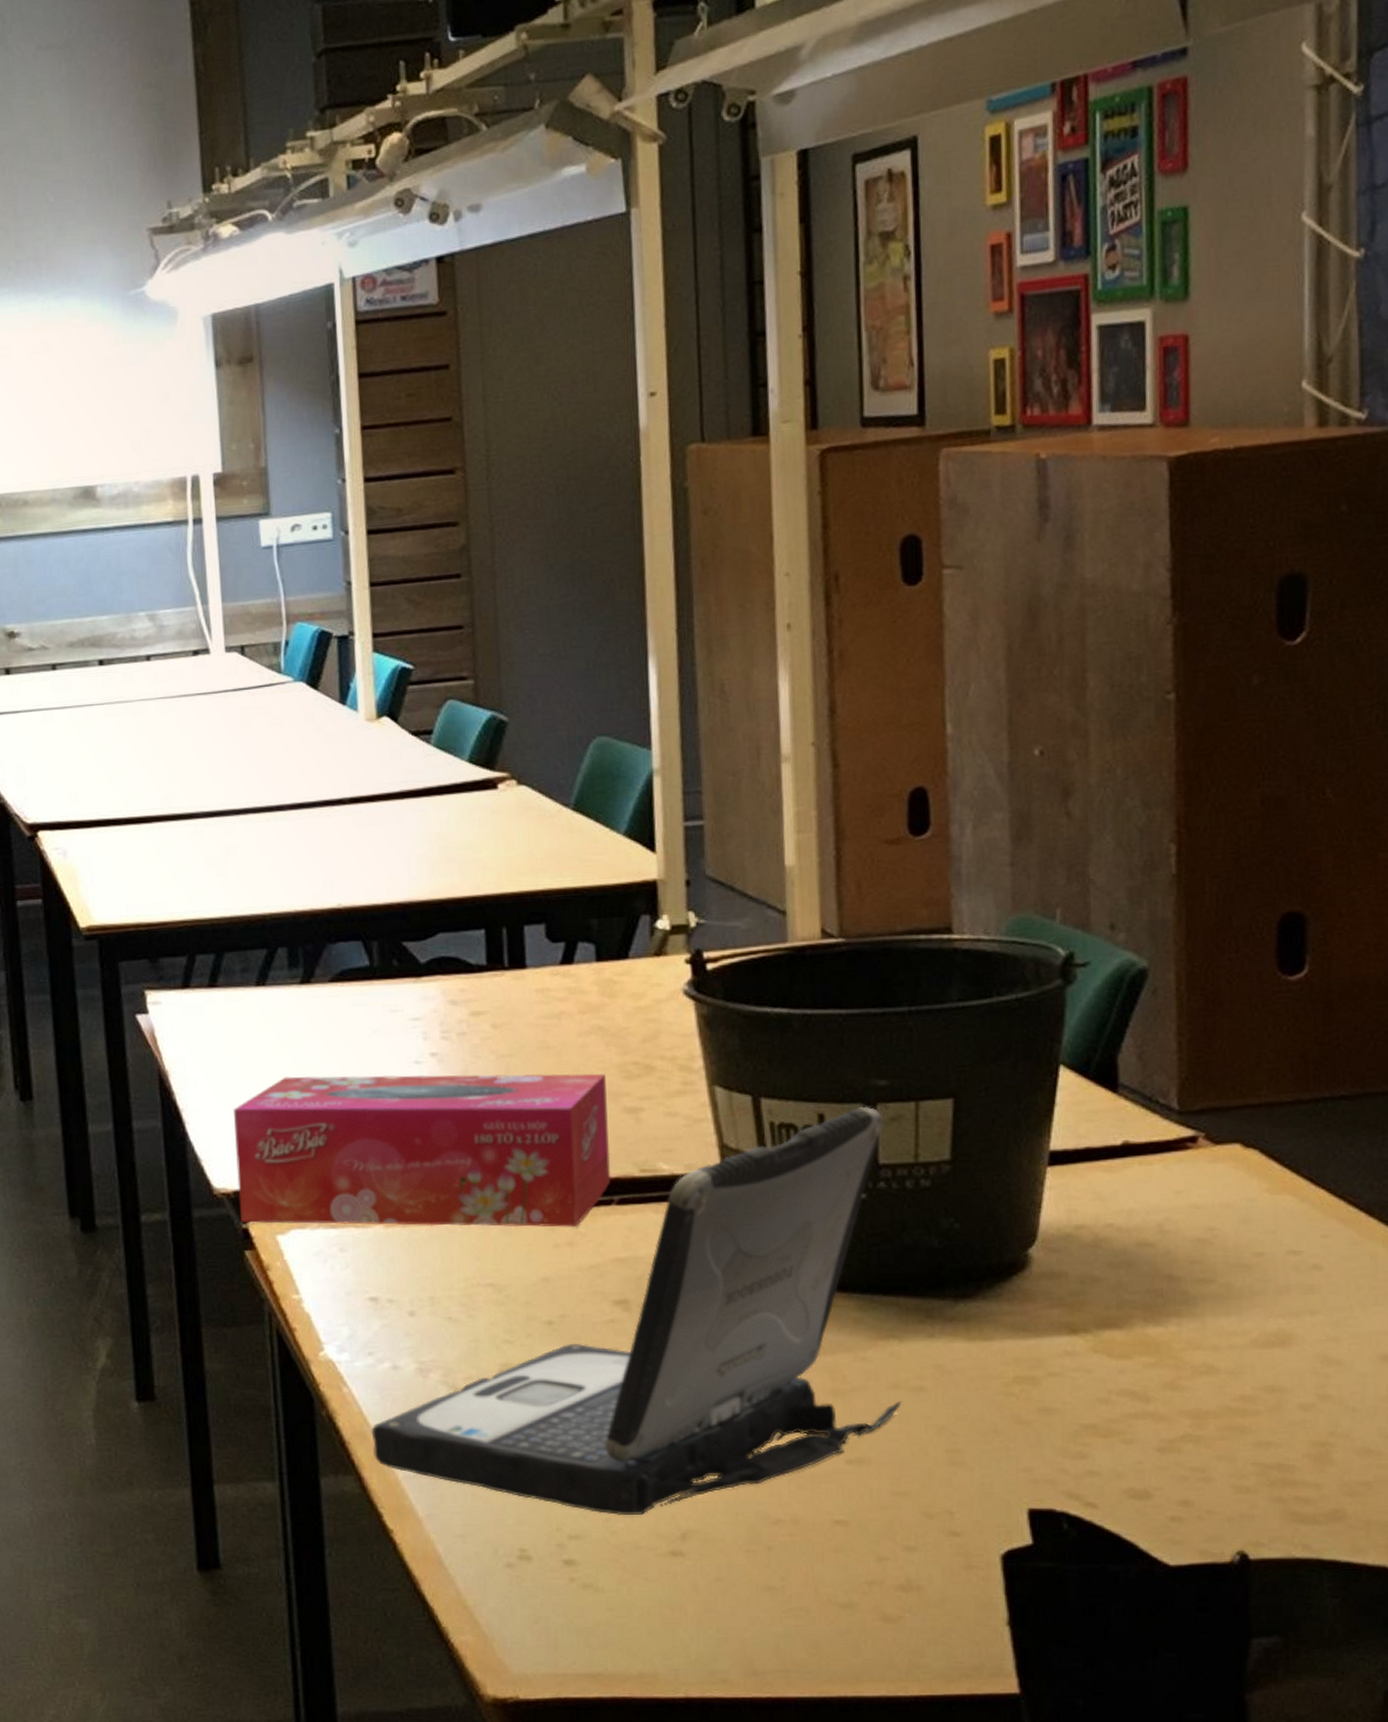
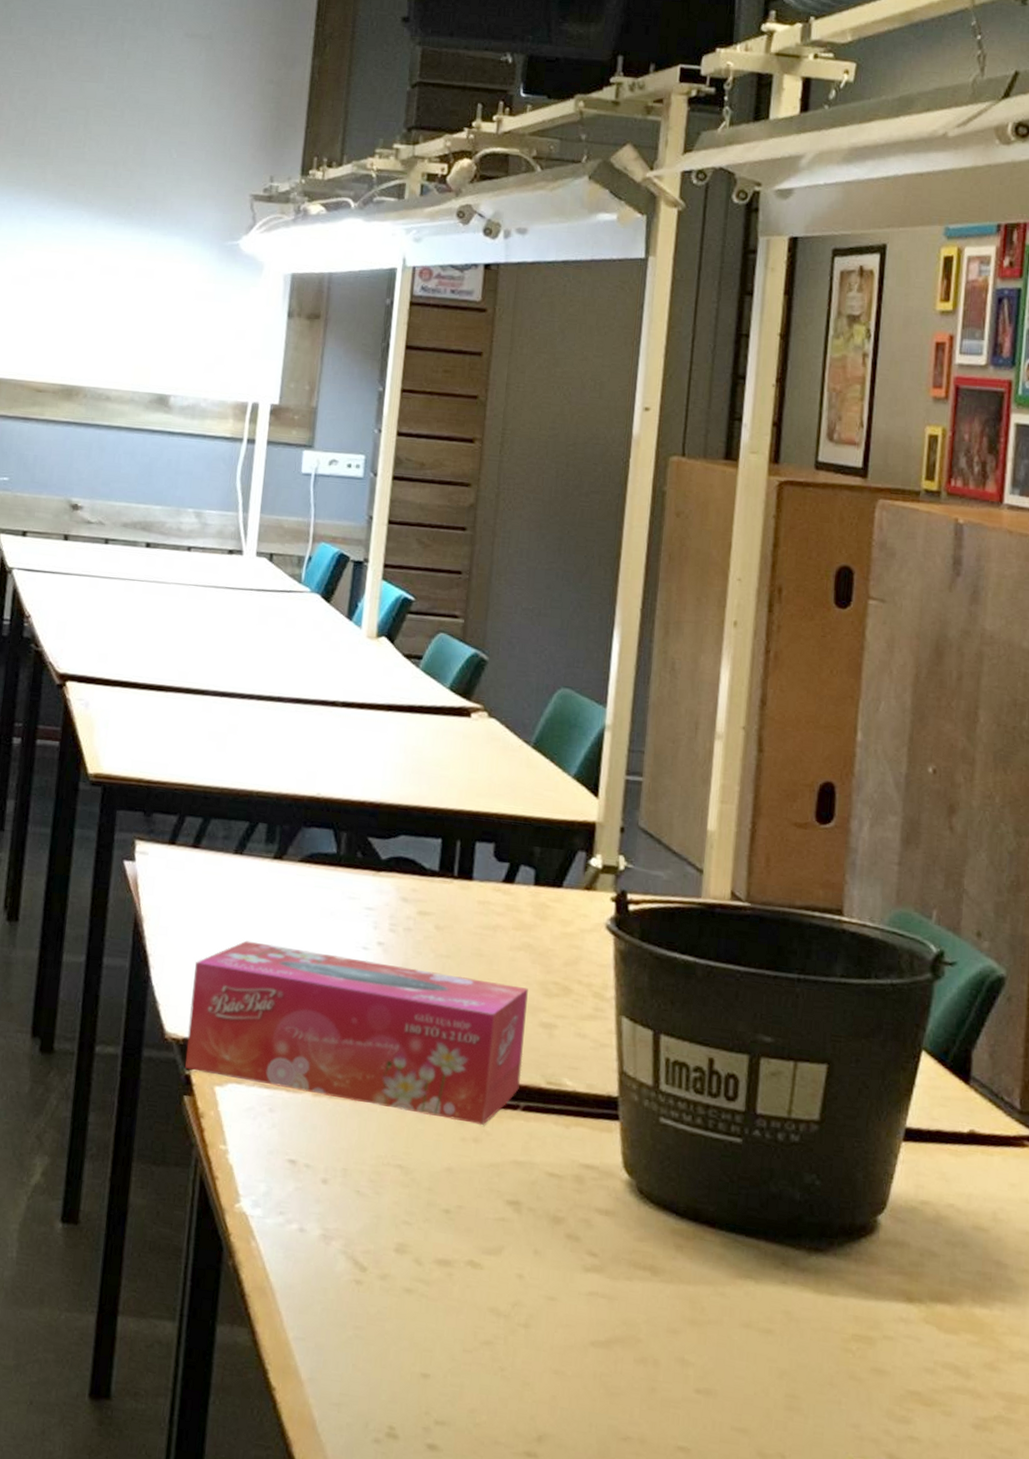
laptop: present [371,1106,902,1515] -> none [269,1057,765,1411]

